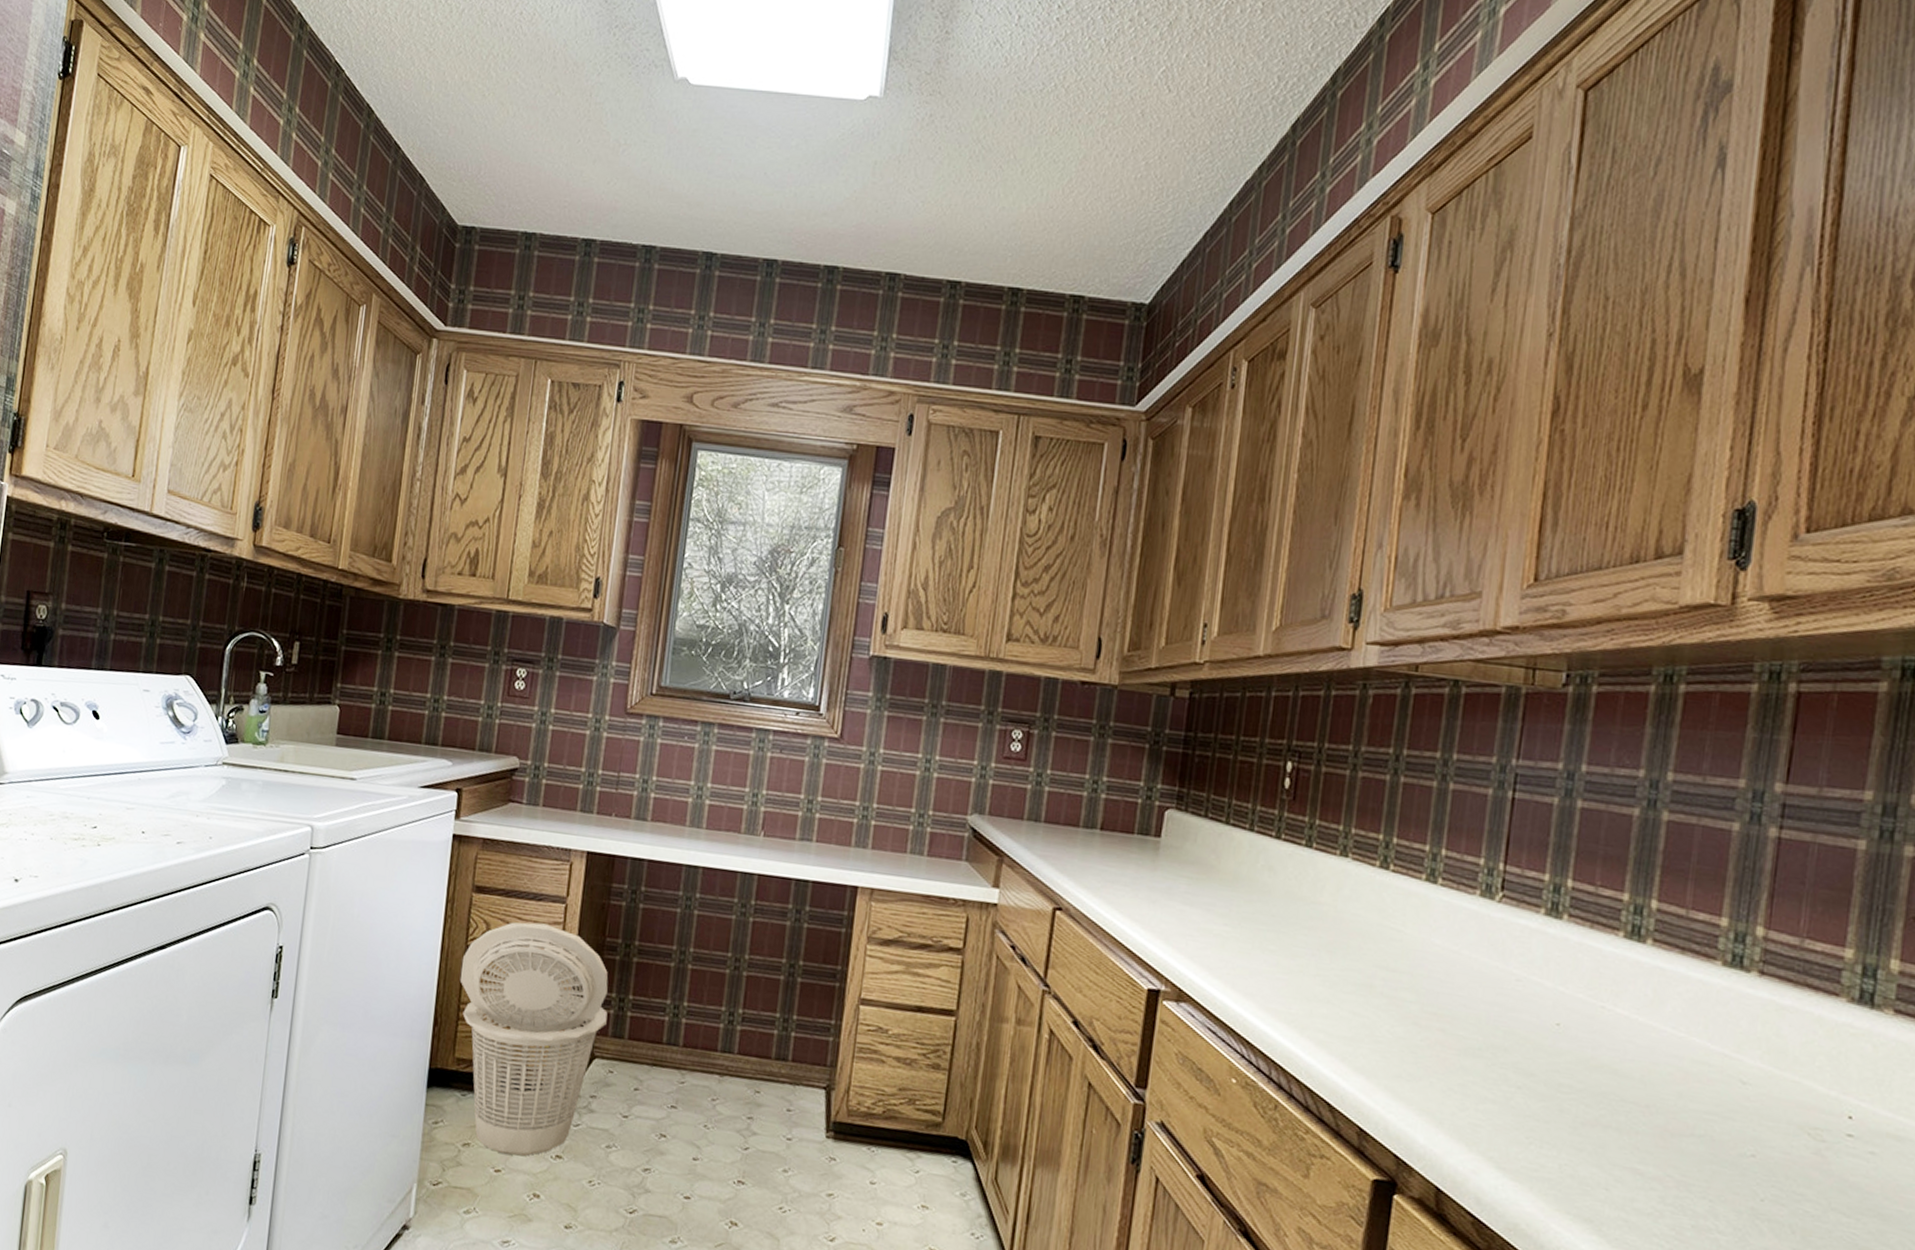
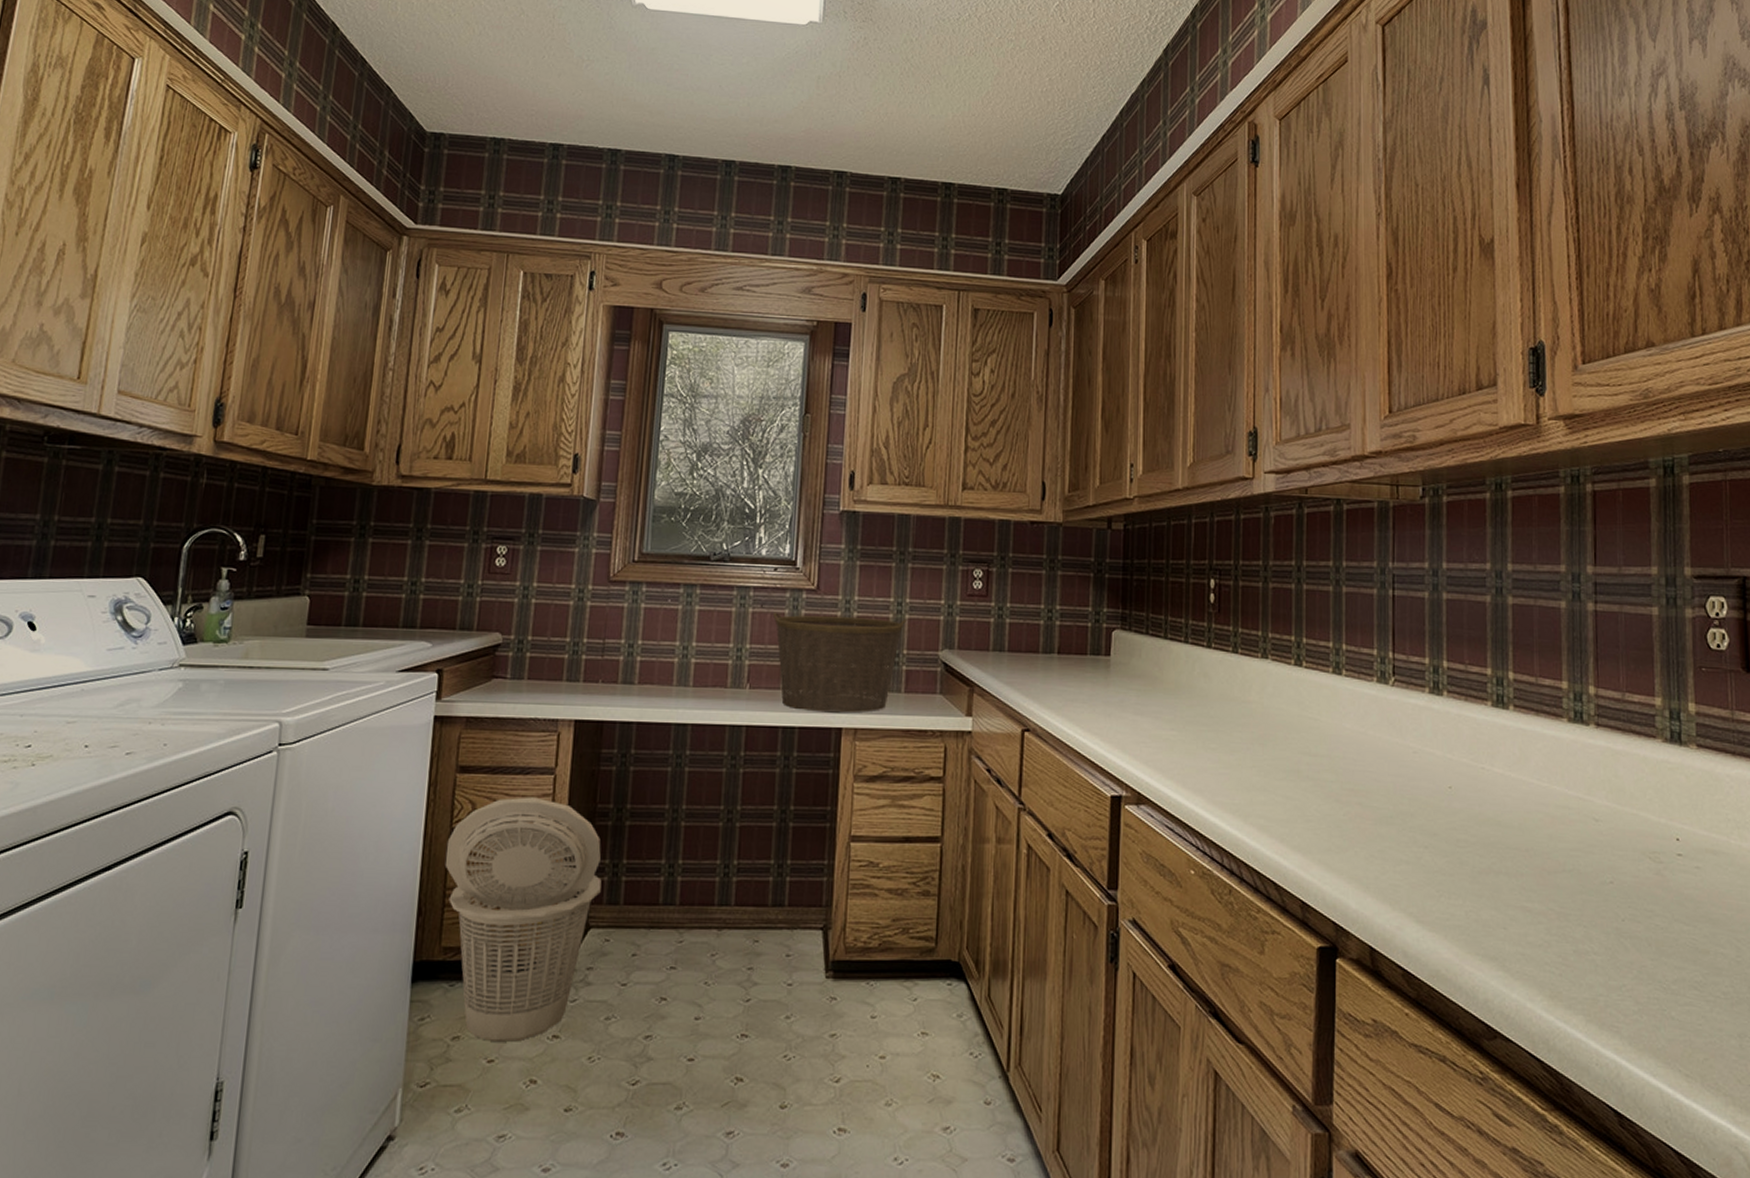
basket: none [792,758,934,873] -> present [773,612,906,713]

